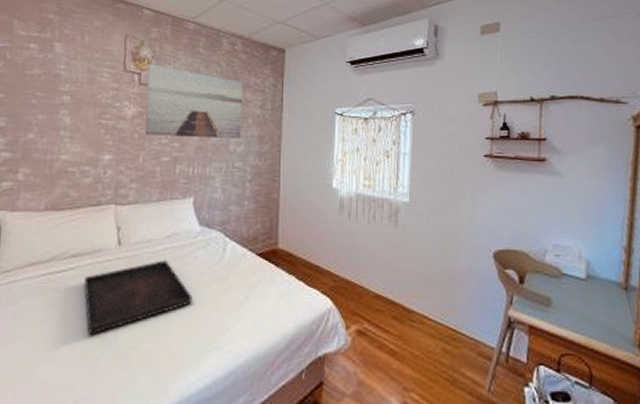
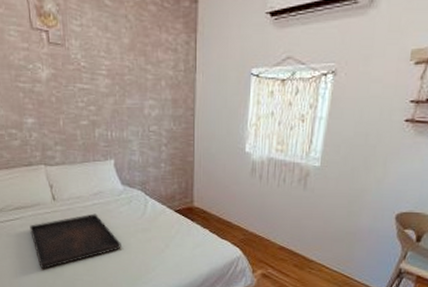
wall art: present [144,64,243,139] -> none [54,19,155,103]

